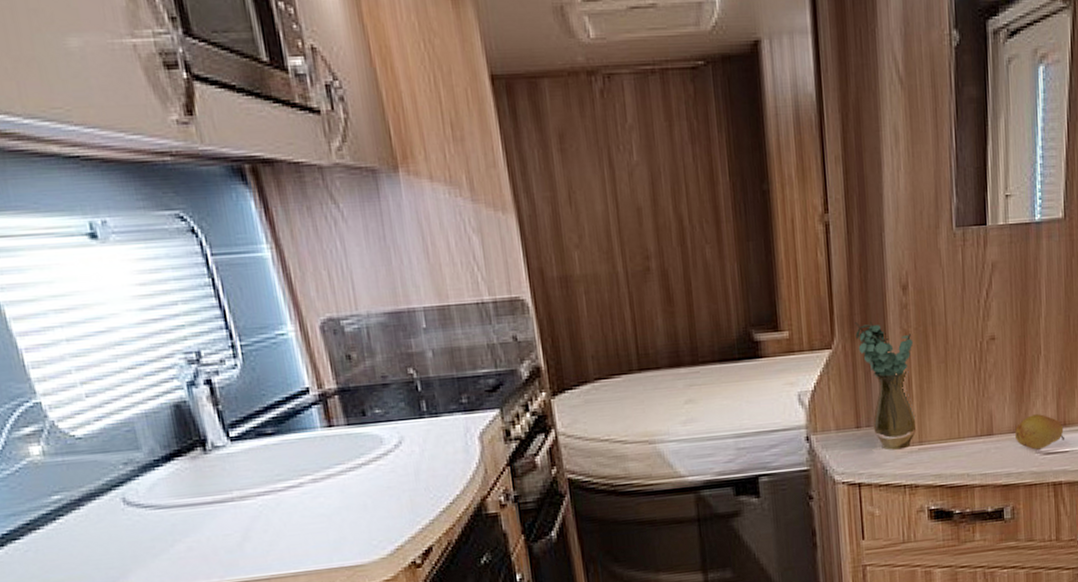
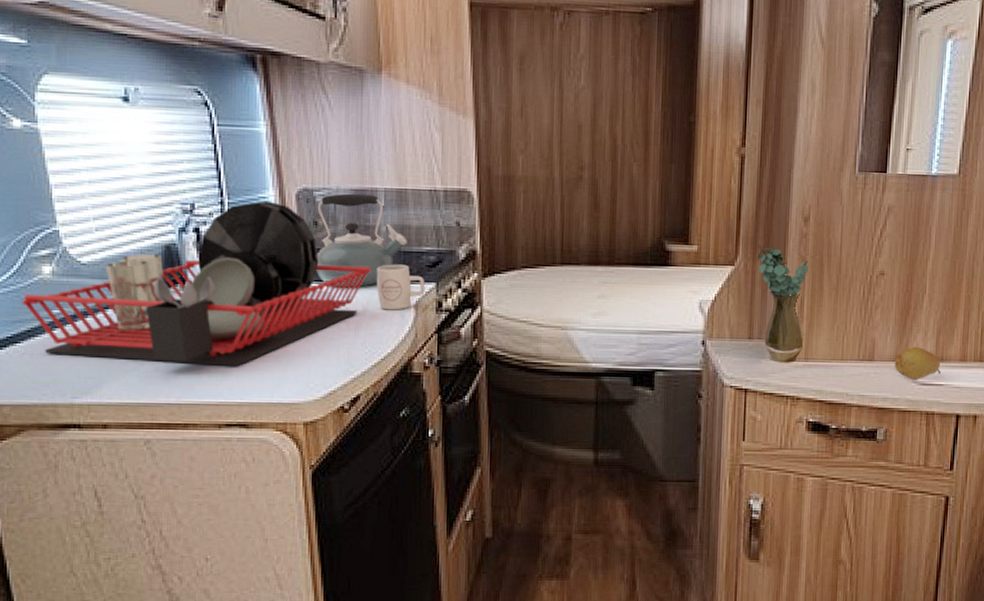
dish rack: none [12,337,422,548] -> present [22,201,371,367]
kettle: none [347,316,460,428] -> present [316,193,407,288]
mug: none [428,392,489,447] -> present [376,264,425,310]

